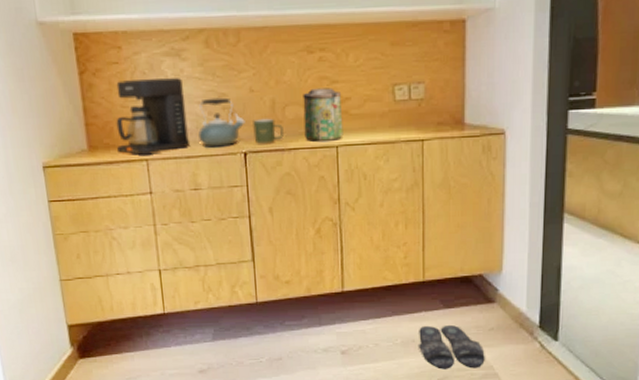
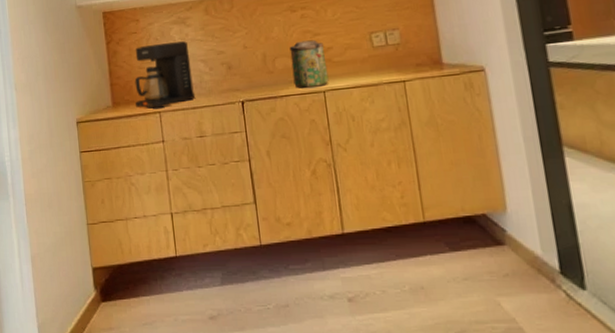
kettle: present [198,97,245,148] -> none [202,54,241,99]
mug: present [253,118,284,145] -> none [248,70,275,94]
slippers: present [418,324,485,369] -> none [426,269,505,321]

